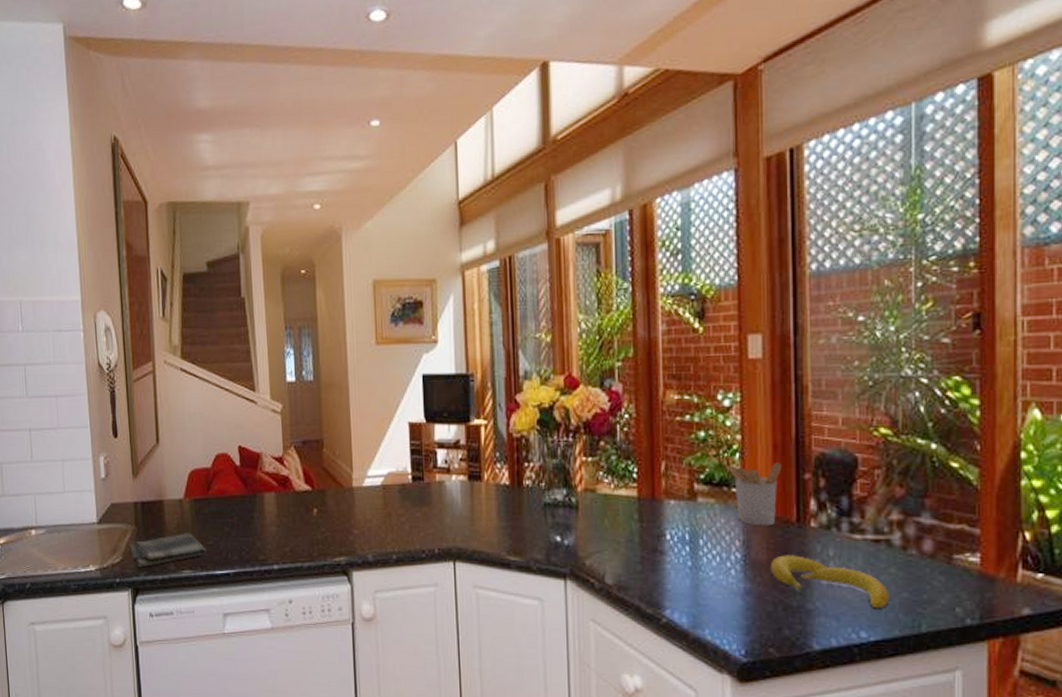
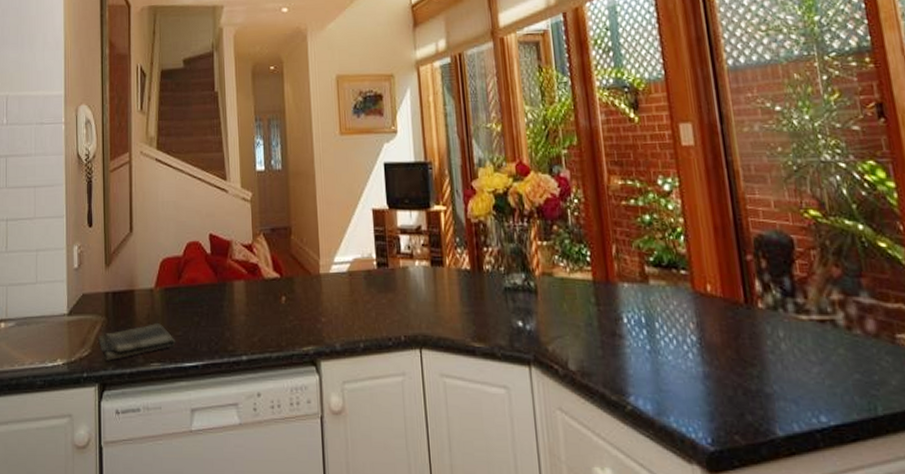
utensil holder: present [727,462,782,527] -> none [673,244,725,308]
banana: present [770,555,890,609] -> none [725,337,843,391]

